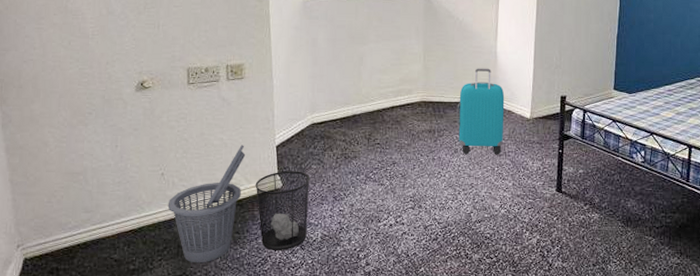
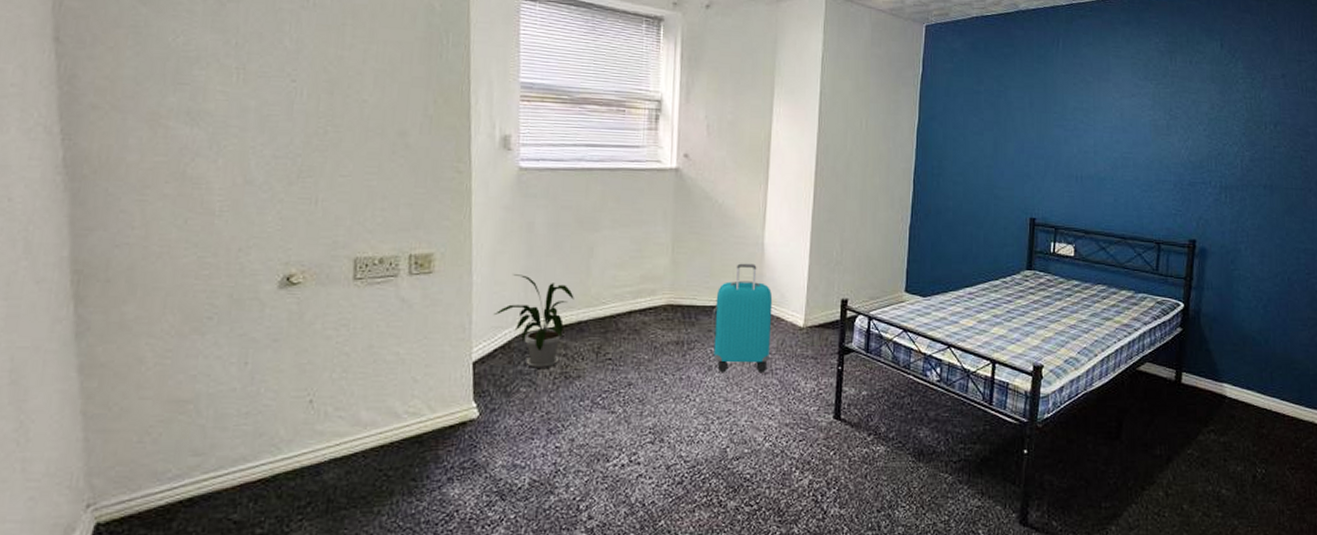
laundry basket: present [167,145,246,264] -> none [315,361,430,523]
waste bin: present [255,171,311,250] -> none [441,395,518,503]
house plant: none [290,79,350,151] -> present [493,274,574,368]

